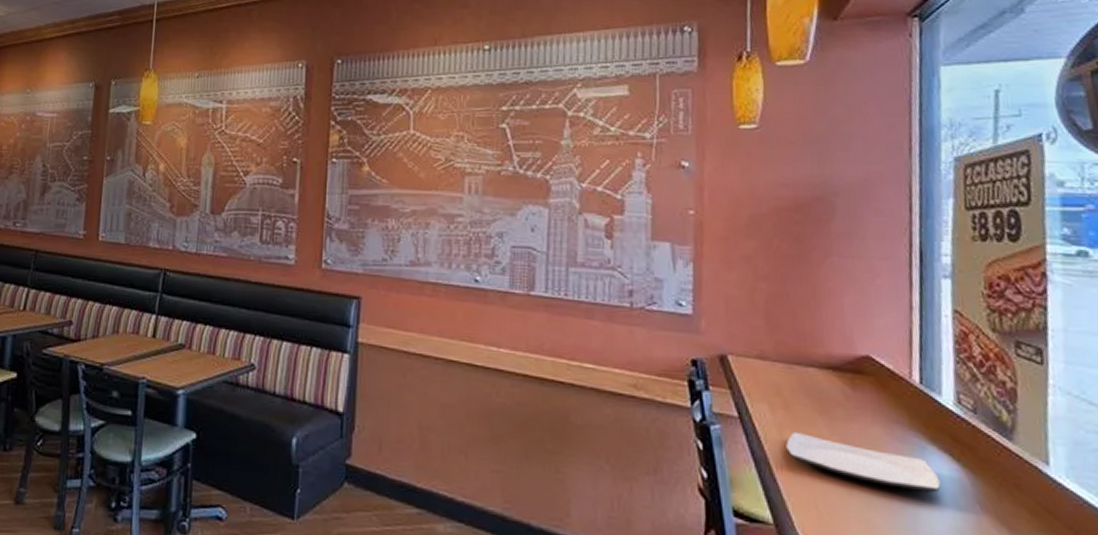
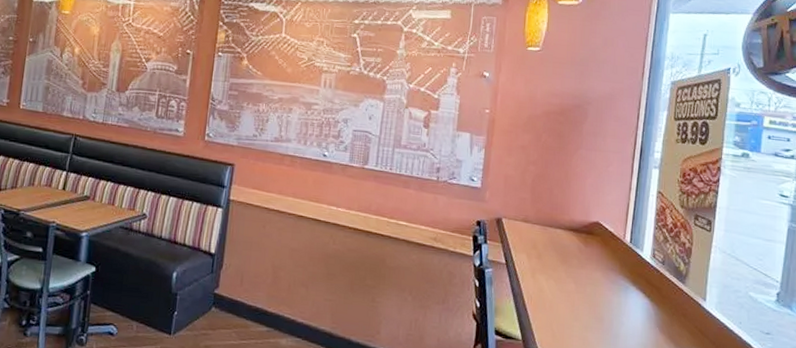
plate: present [786,431,941,493] -> none [536,274,635,319]

